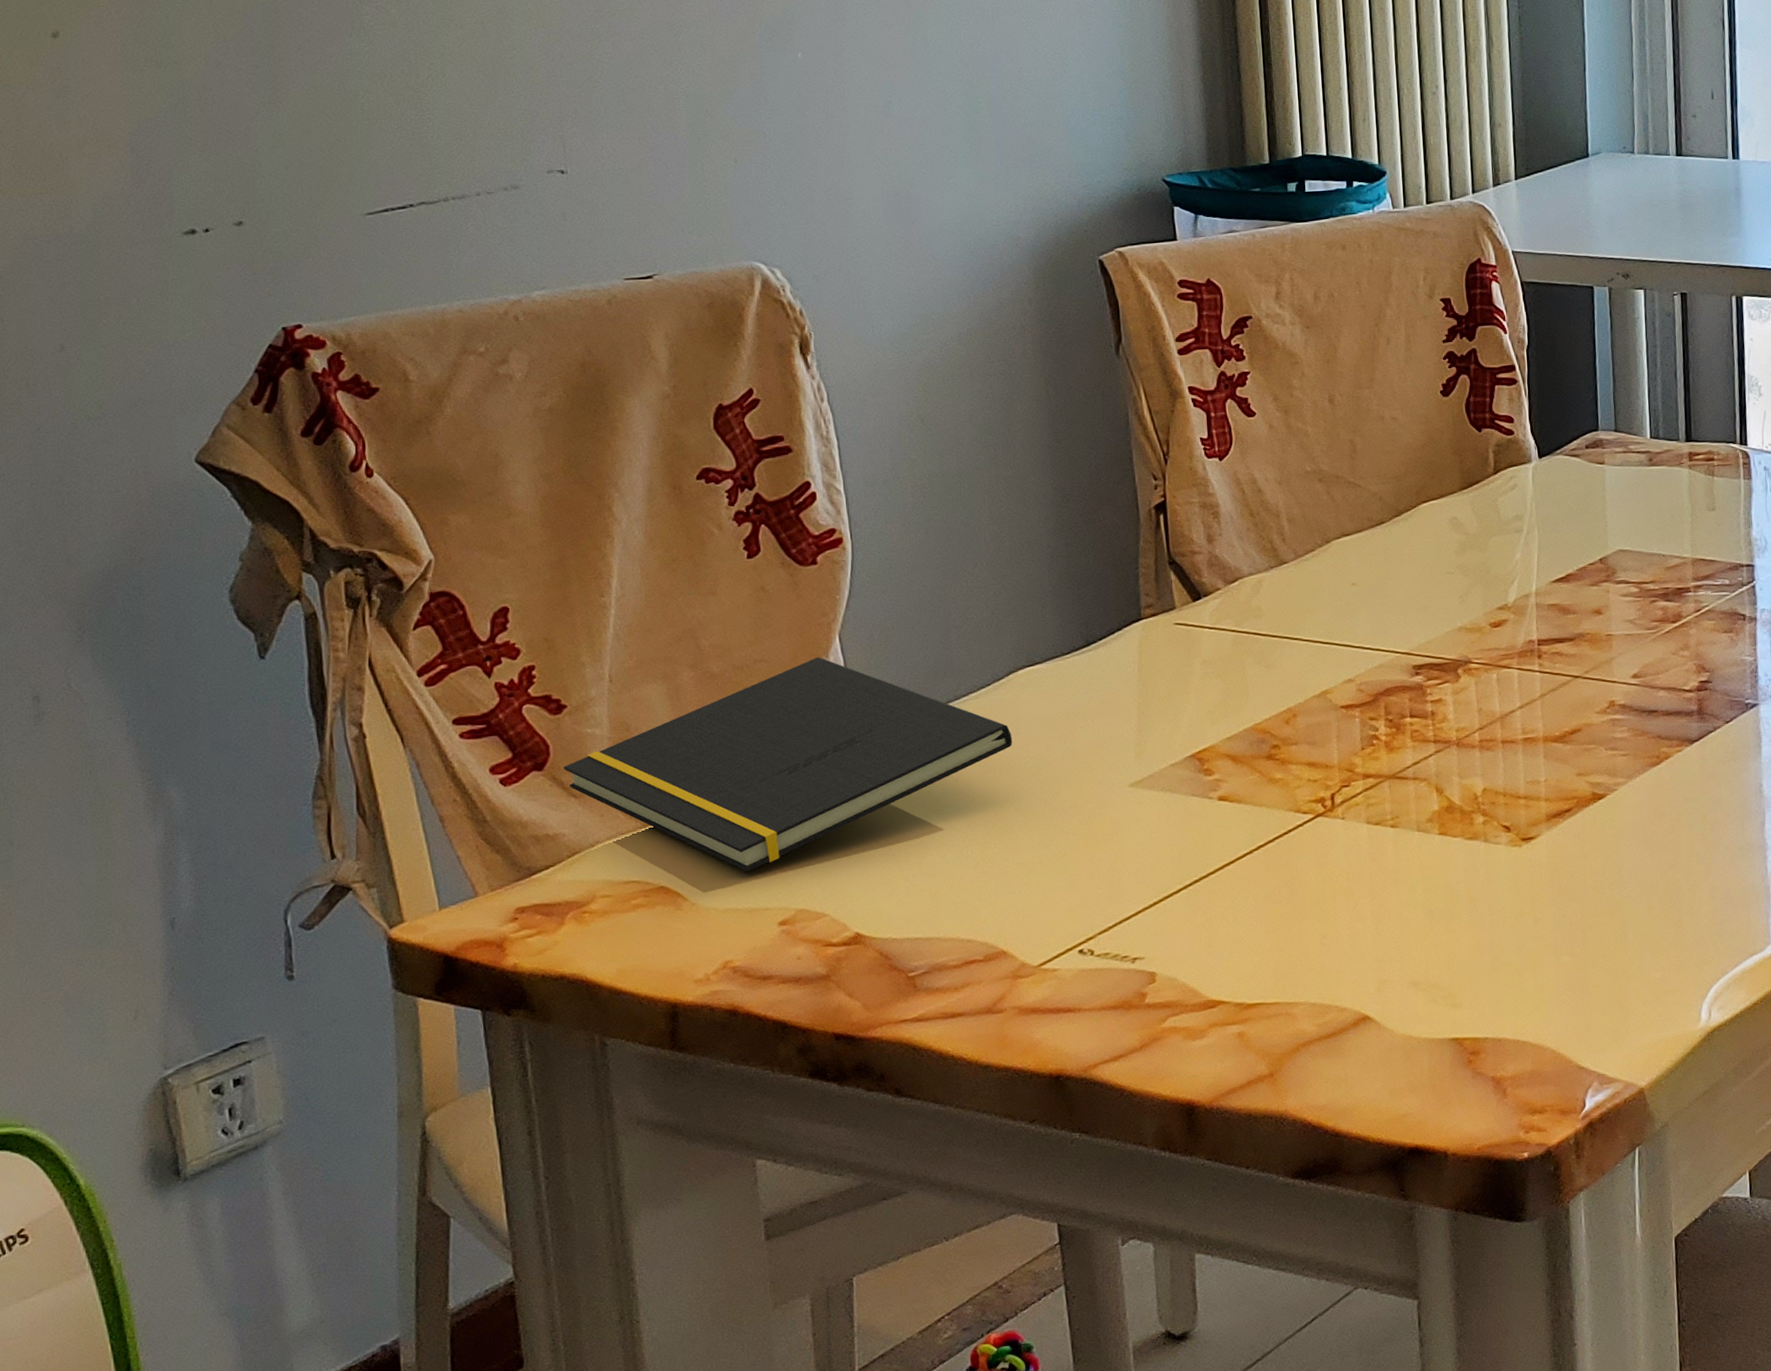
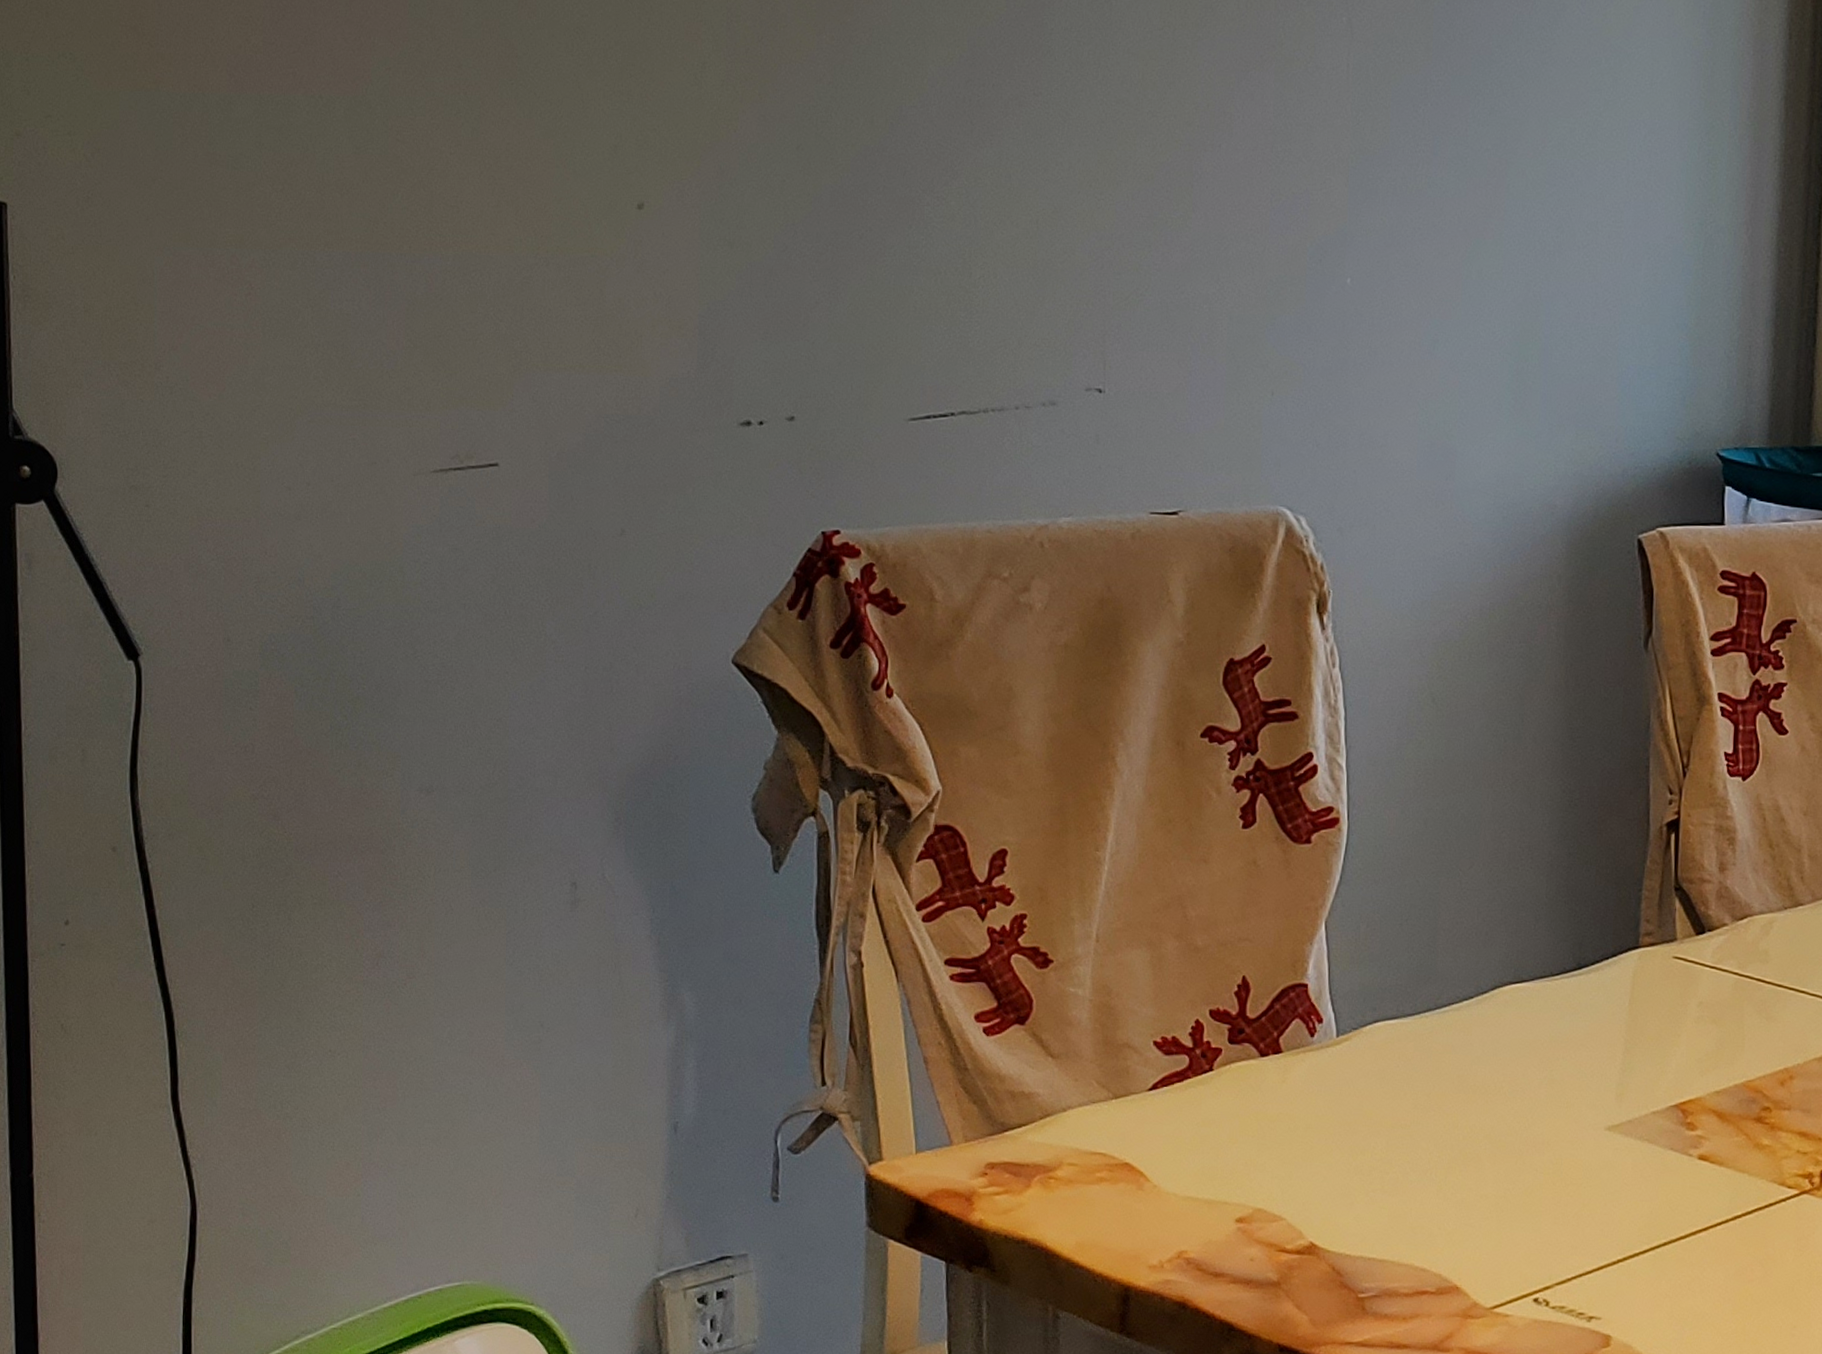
notepad: present [564,657,1013,872] -> none [1044,943,1490,1162]

